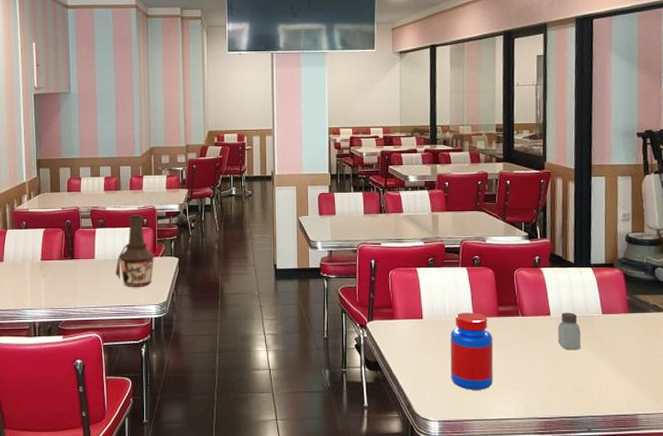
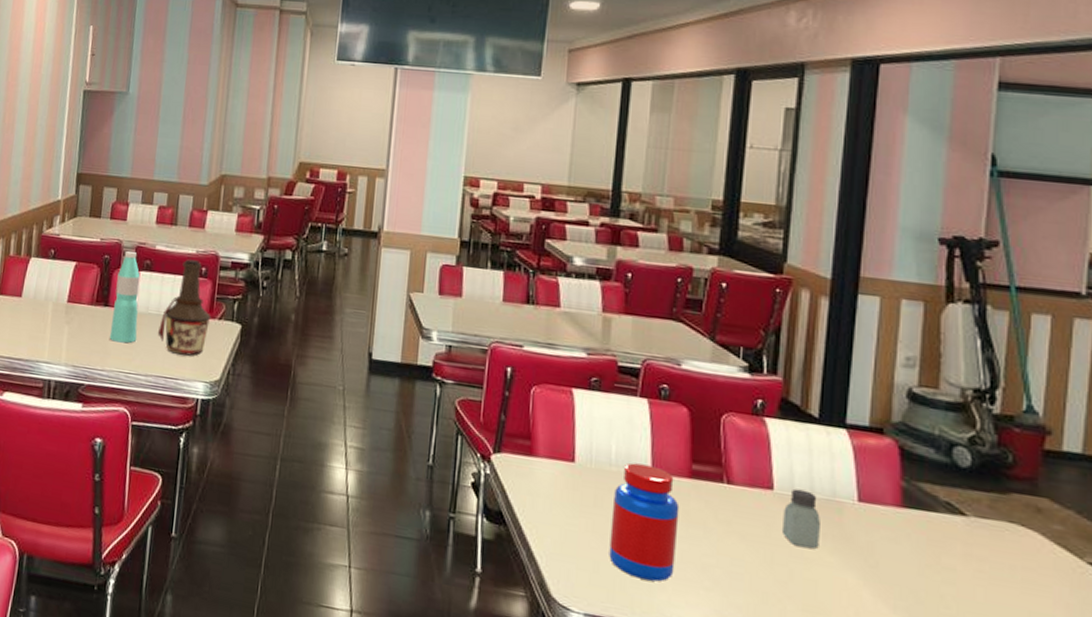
water bottle: none [78,214,99,285] -> present [109,250,140,344]

